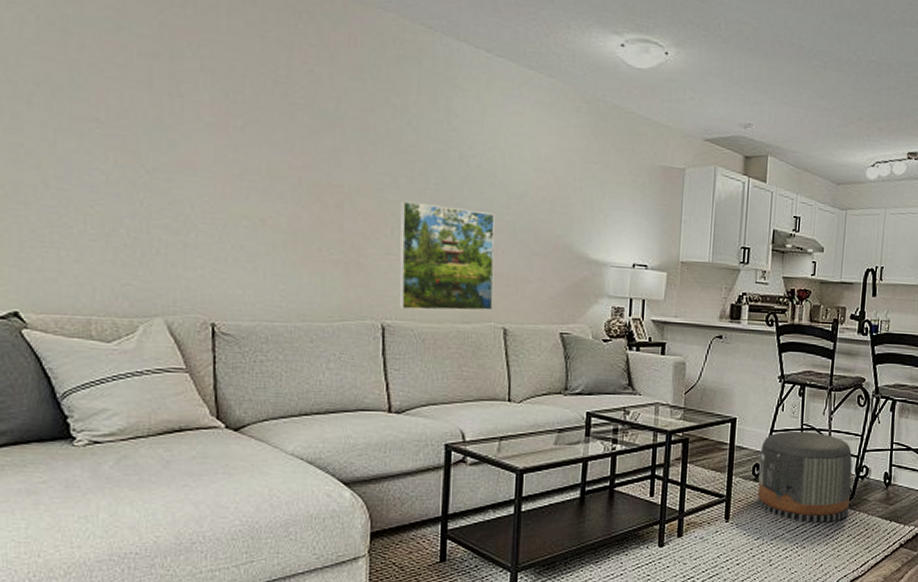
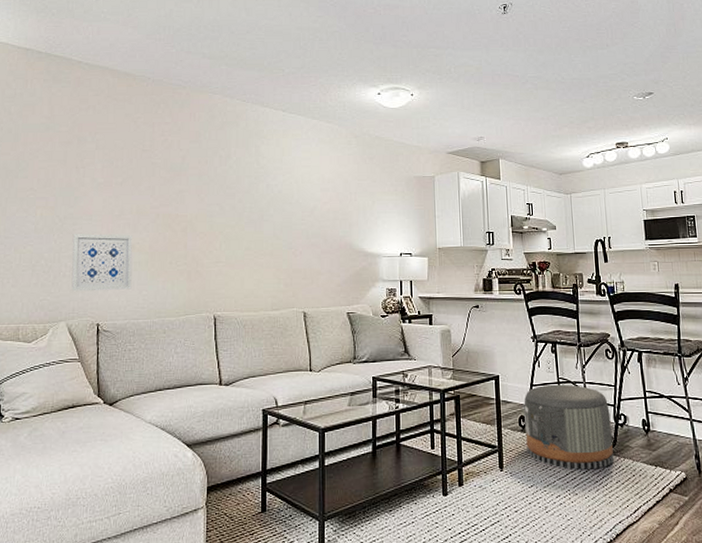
wall art: none [168,194,263,281] -> present [71,234,133,292]
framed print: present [399,200,495,311] -> none [225,222,295,304]

